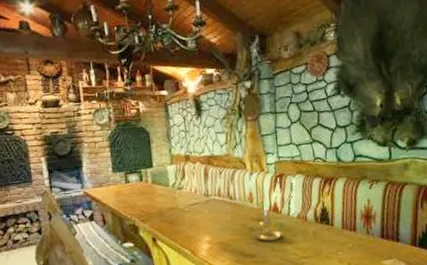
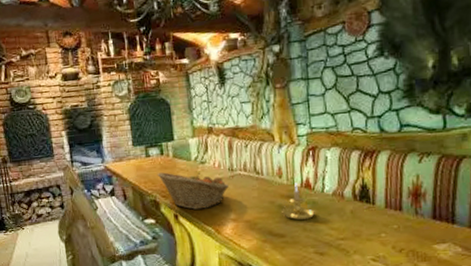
fruit basket: none [136,197,204,233] -> present [157,172,229,210]

